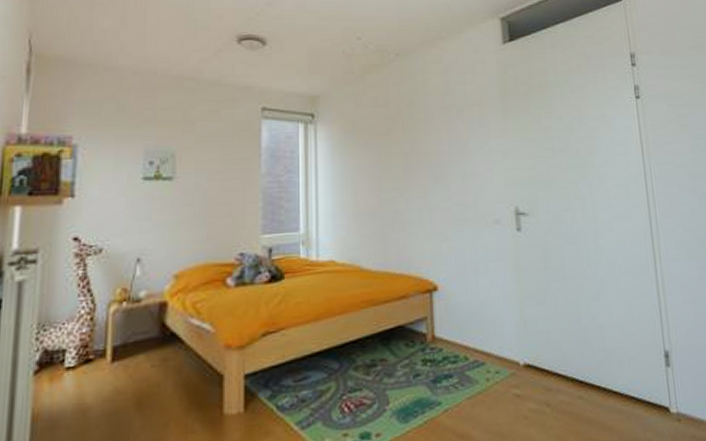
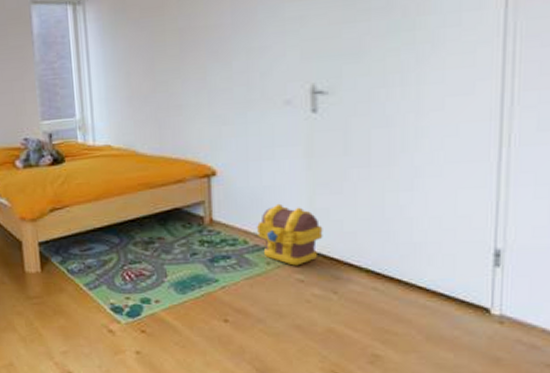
toy chest: none [475,316,534,380] -> present [256,203,323,266]

